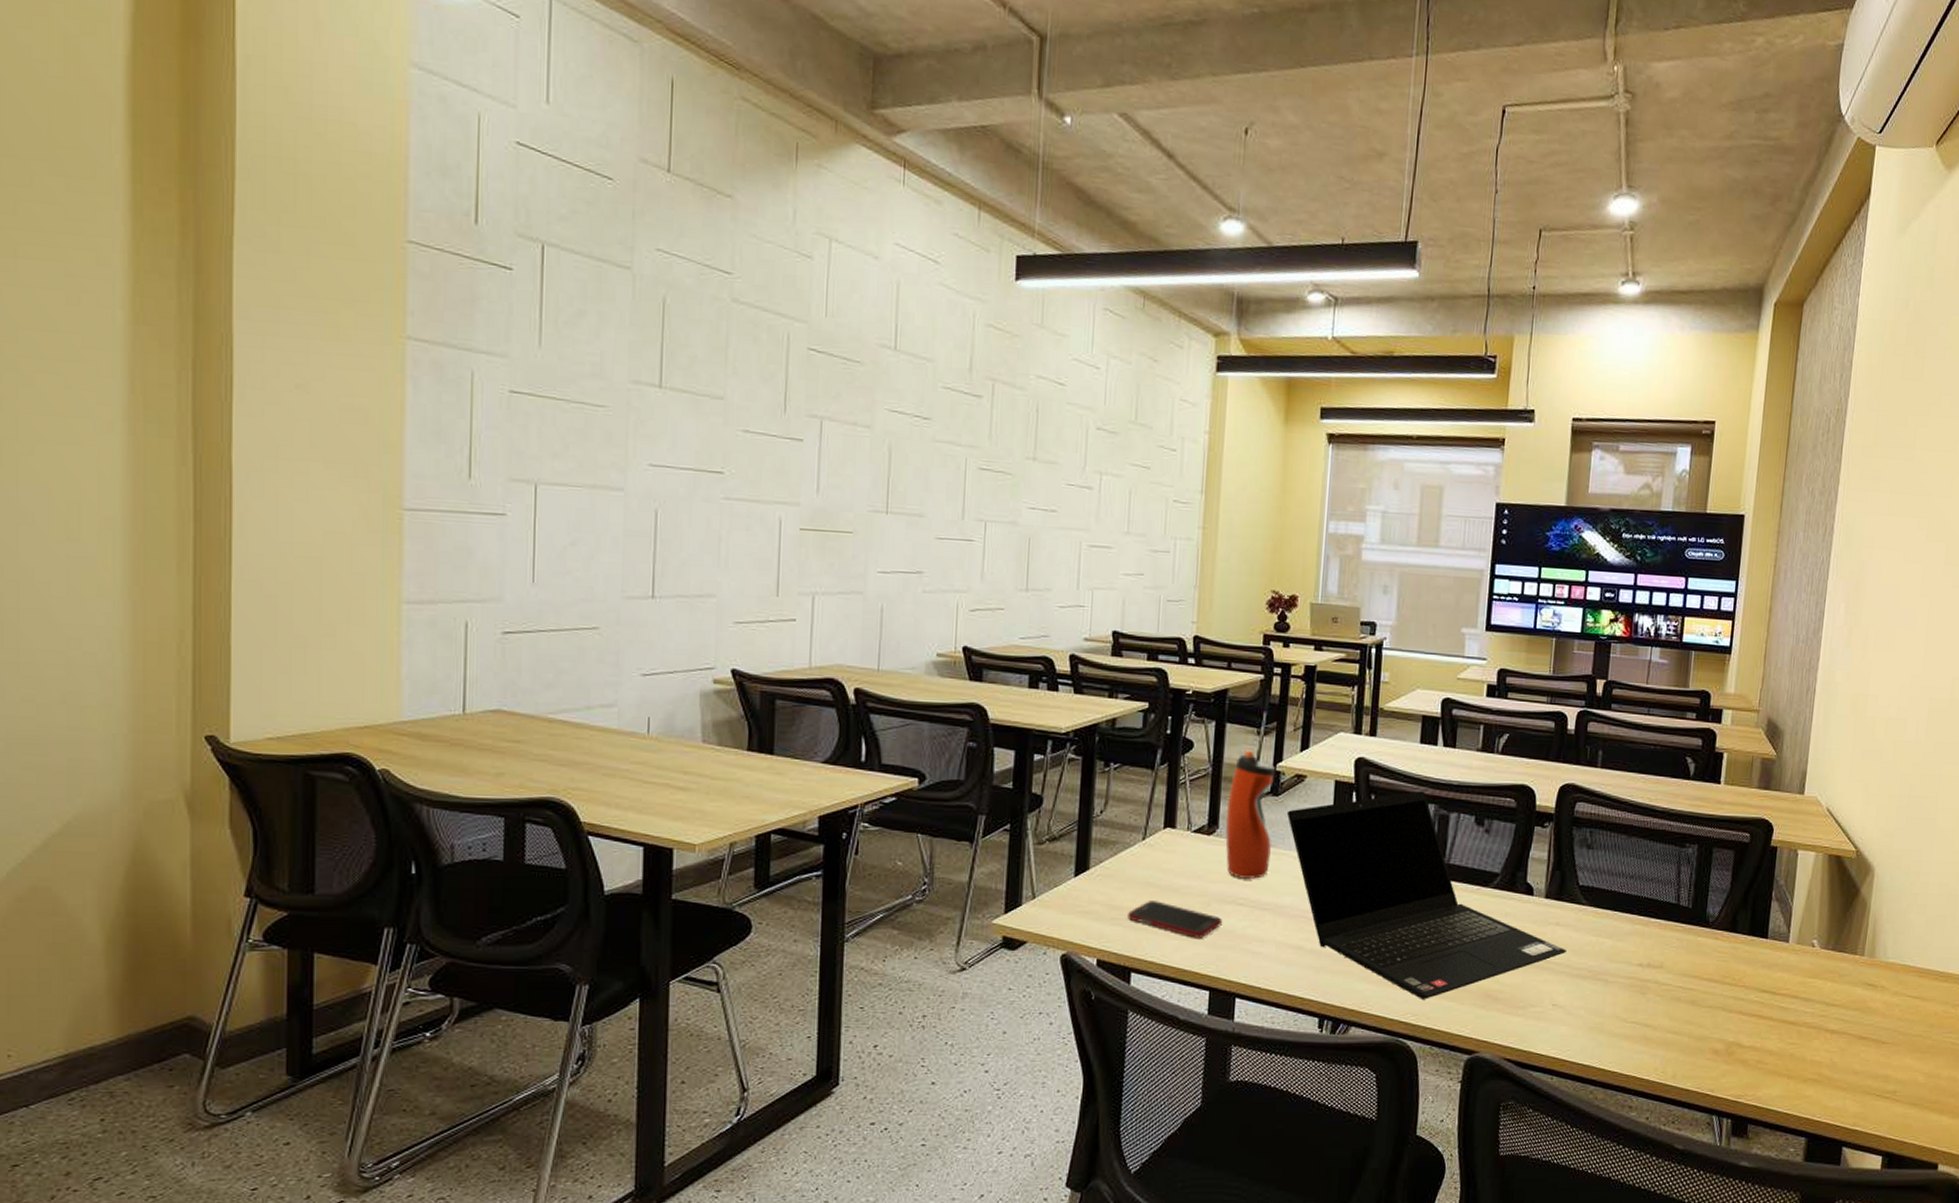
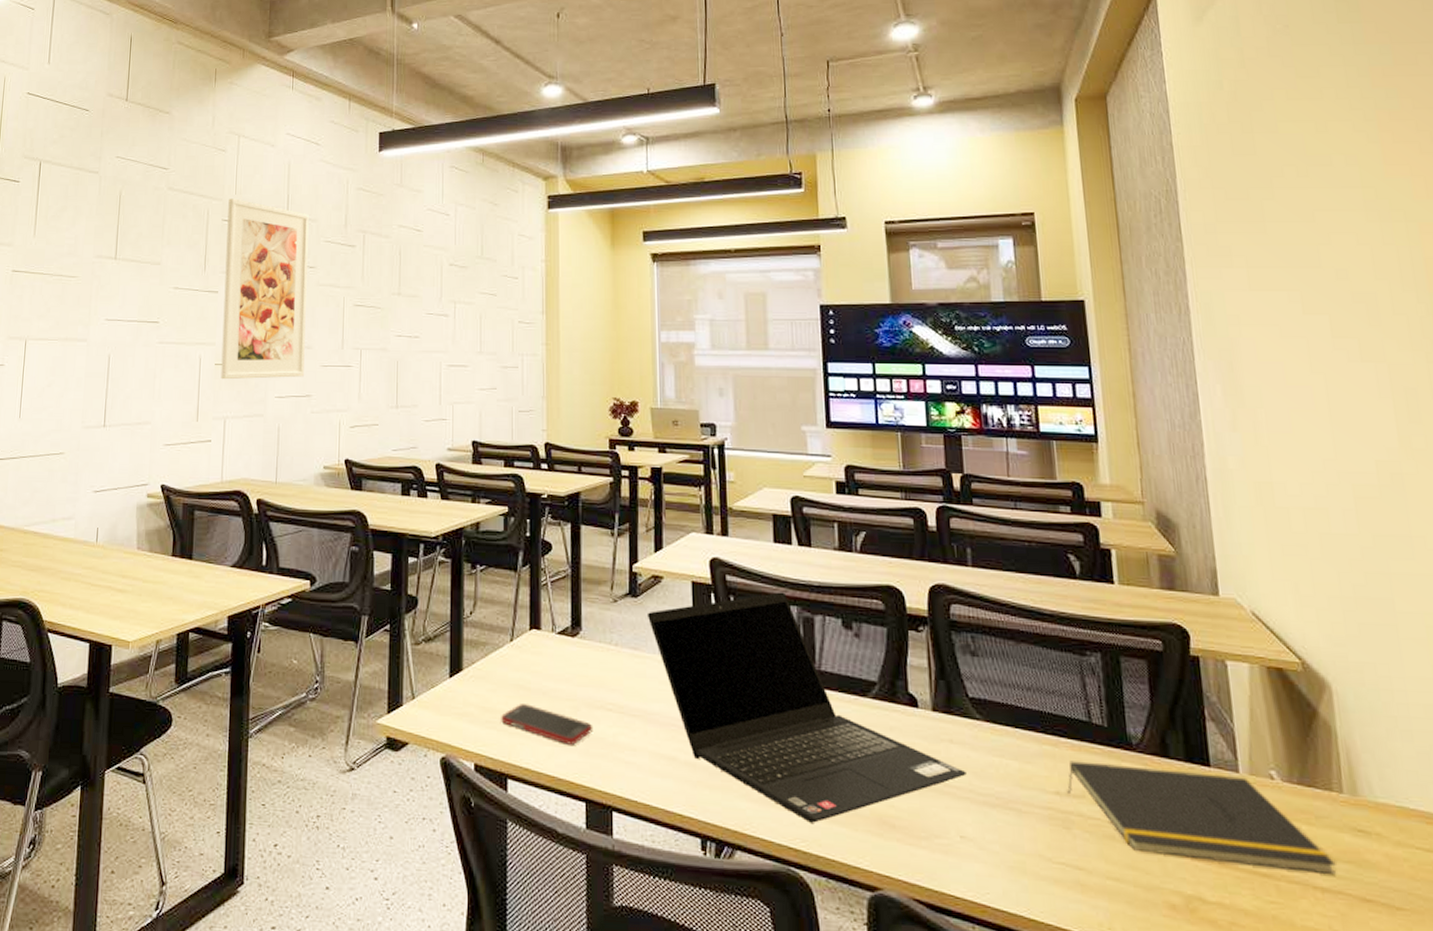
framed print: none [807,321,923,550] -> present [220,198,309,380]
water bottle: present [1225,750,1276,879] -> none [589,551,635,683]
notepad: none [1649,937,1846,1020] -> present [1067,761,1336,875]

